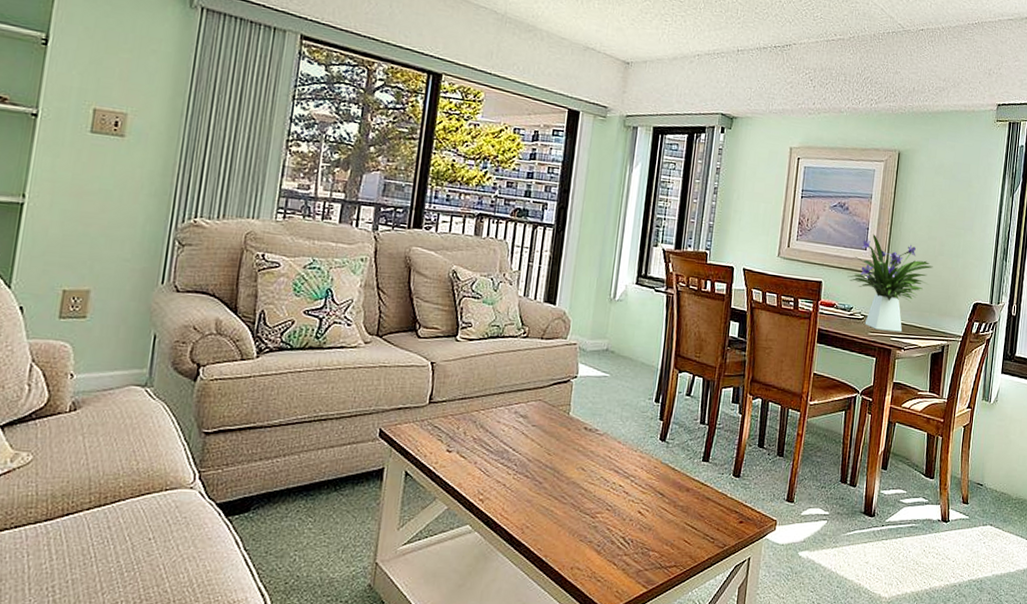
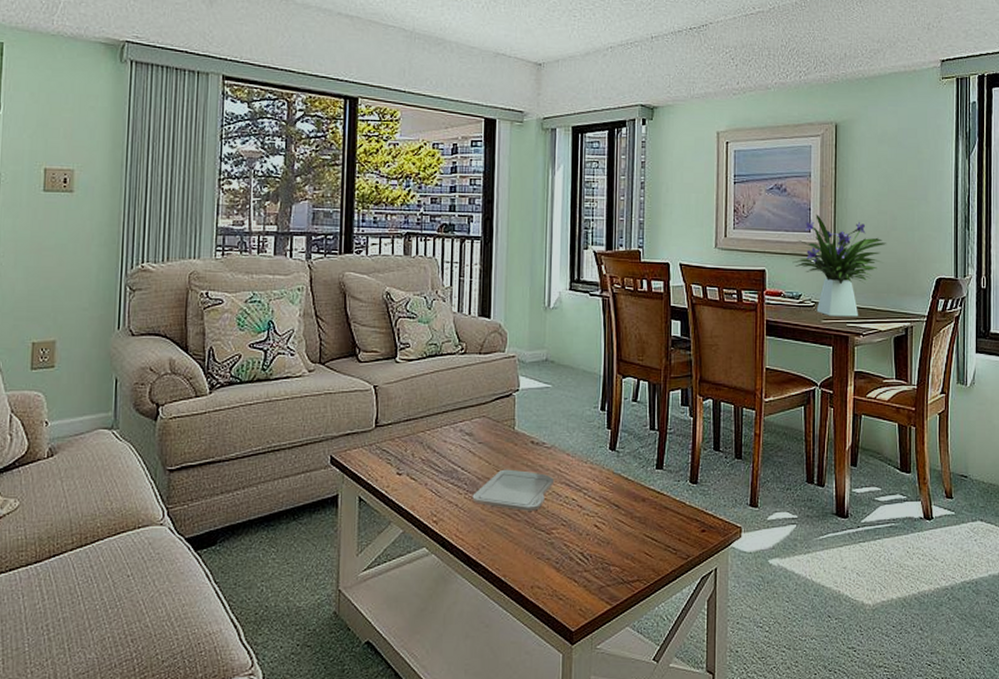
tablet: none [520,452,603,495] -> present [472,469,553,511]

